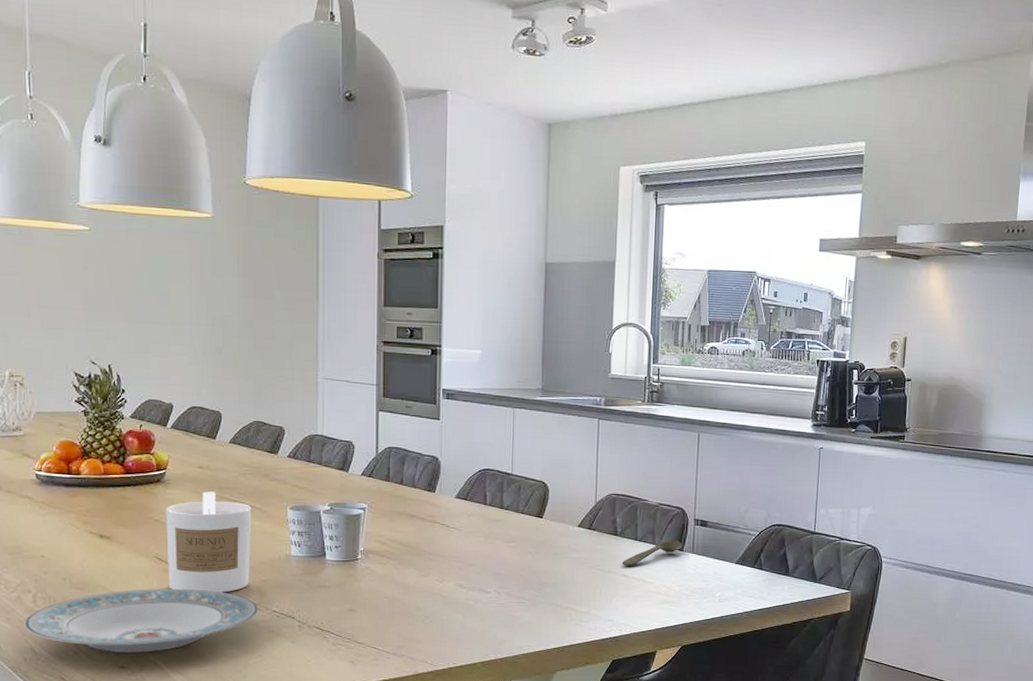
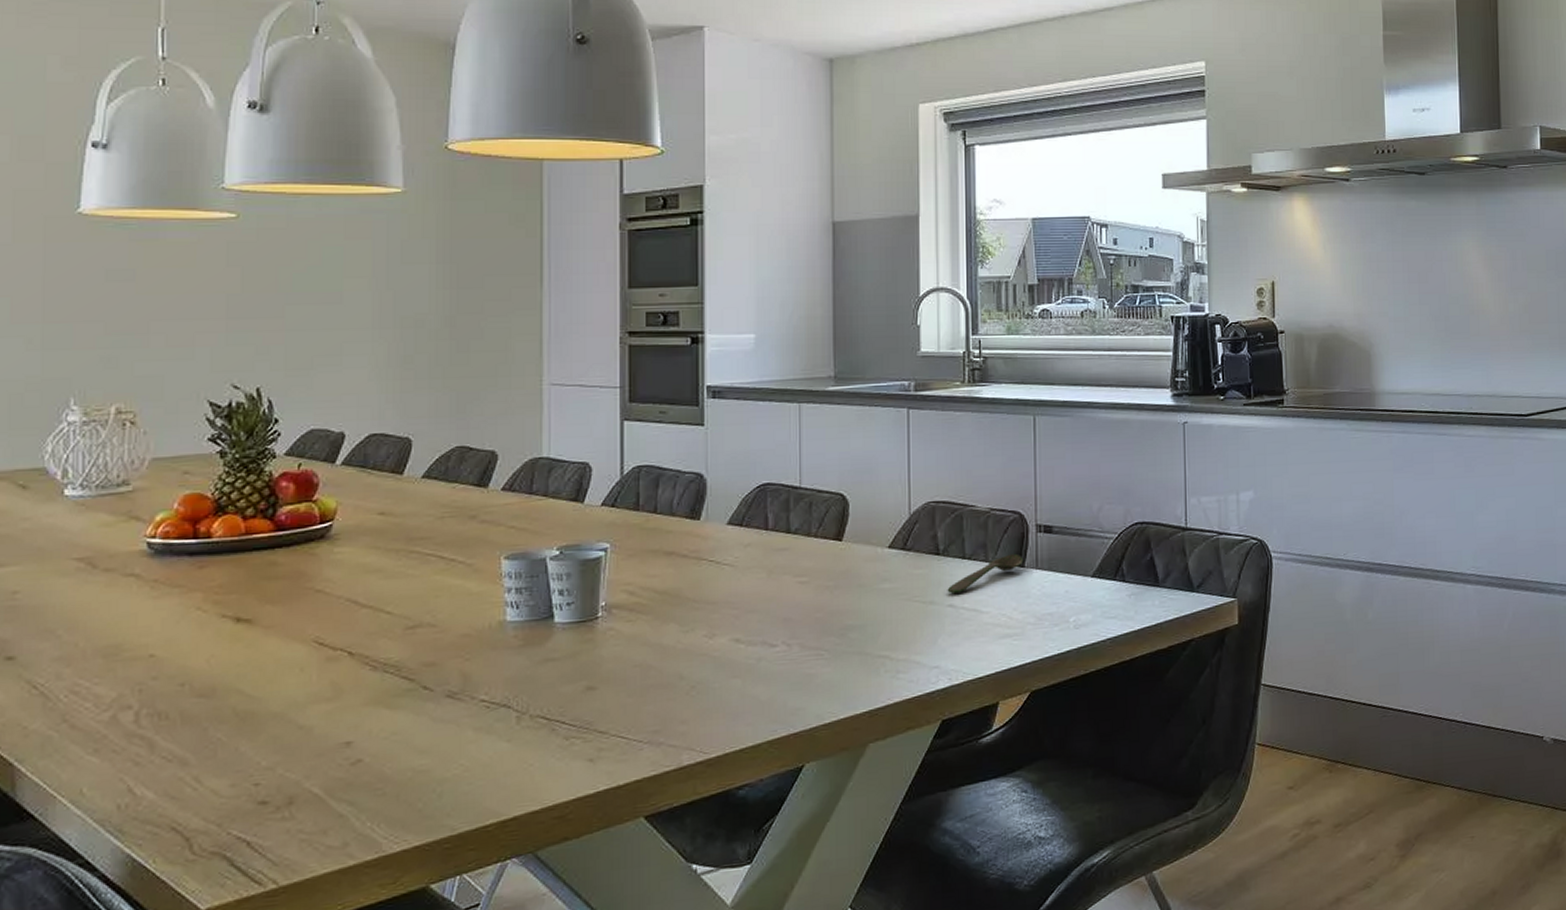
plate: present [24,588,258,653] -> none [120,679,460,783]
candle: present [166,491,252,593] -> none [331,545,452,684]

